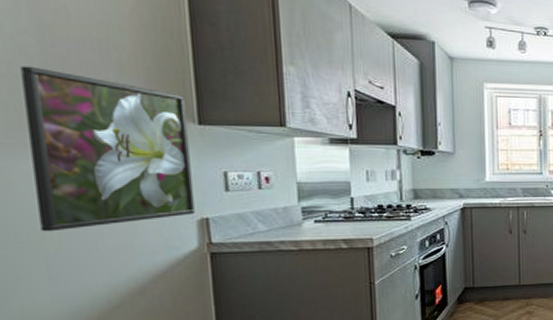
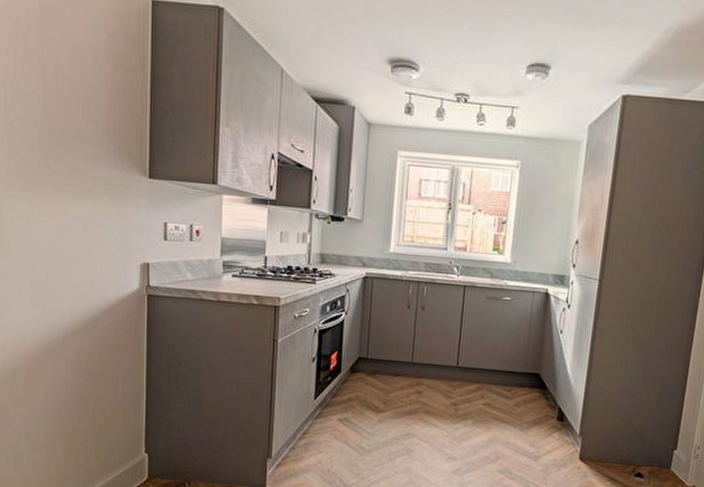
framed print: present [20,65,195,232] -> none [28,120,140,263]

